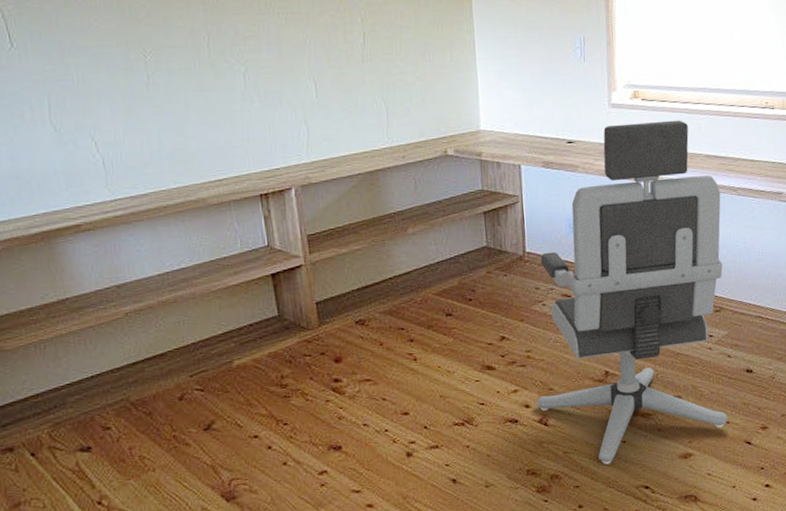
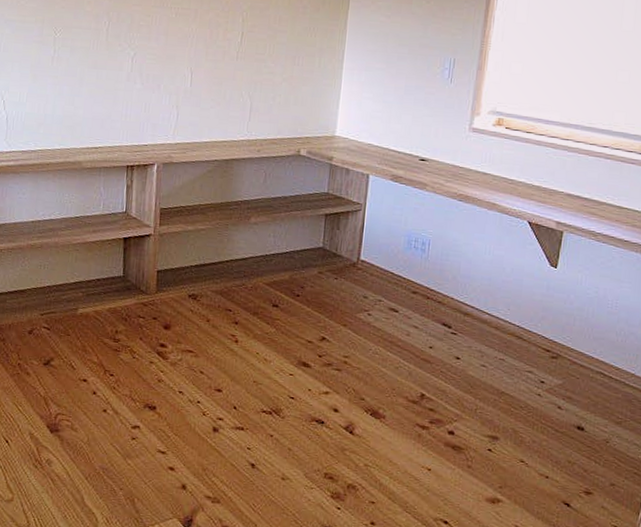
office chair: present [537,120,728,465] -> none [346,149,578,489]

